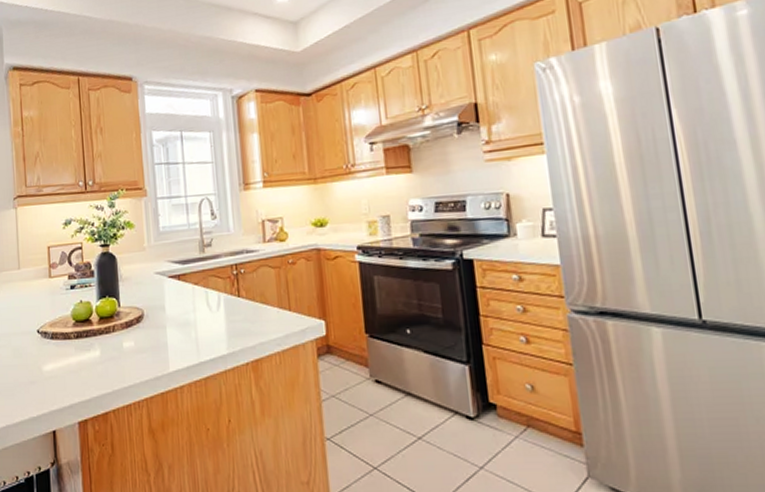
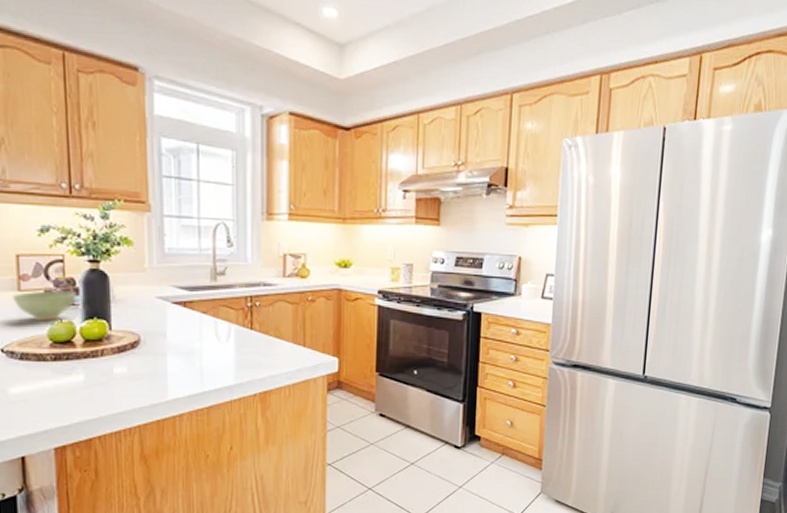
bowl: none [45,274,92,303] -> present [12,290,77,321]

